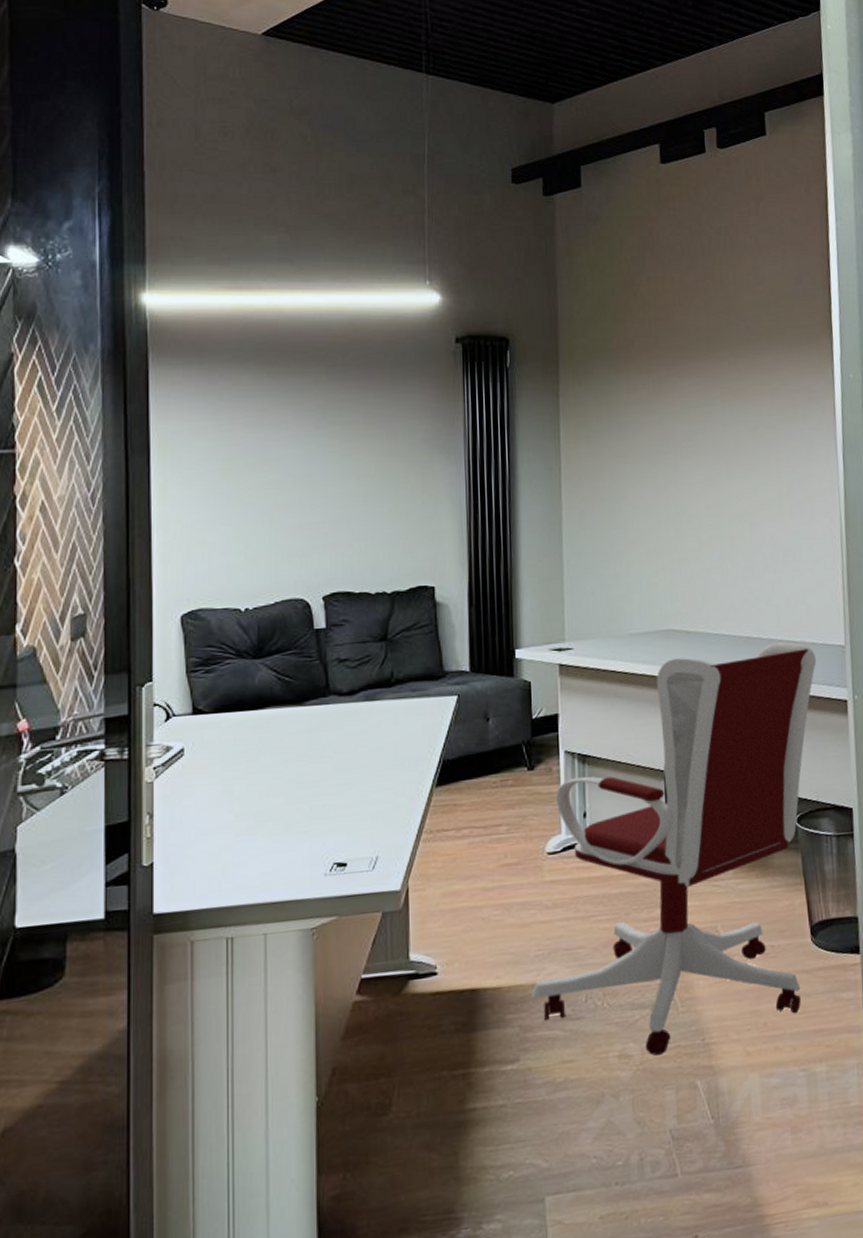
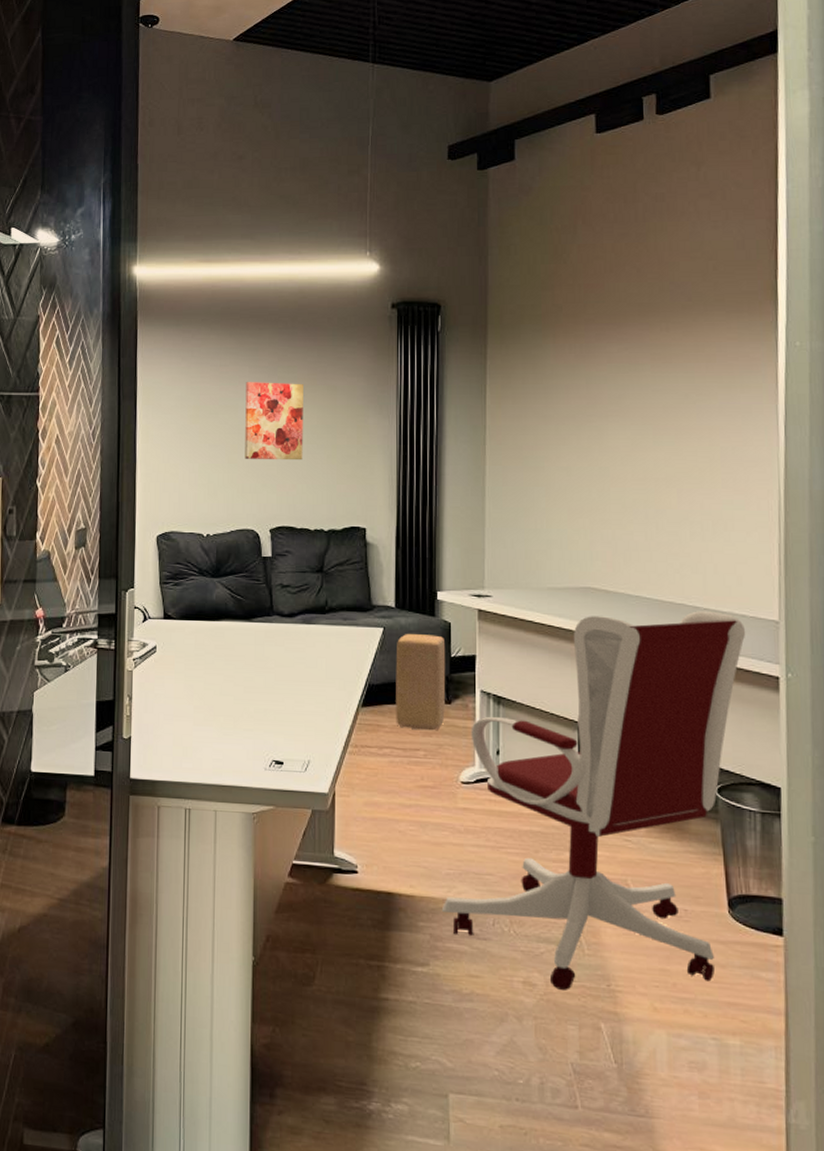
wall art: none [289,427,360,517] -> present [245,382,303,461]
ottoman: none [472,697,528,804] -> present [396,634,446,731]

